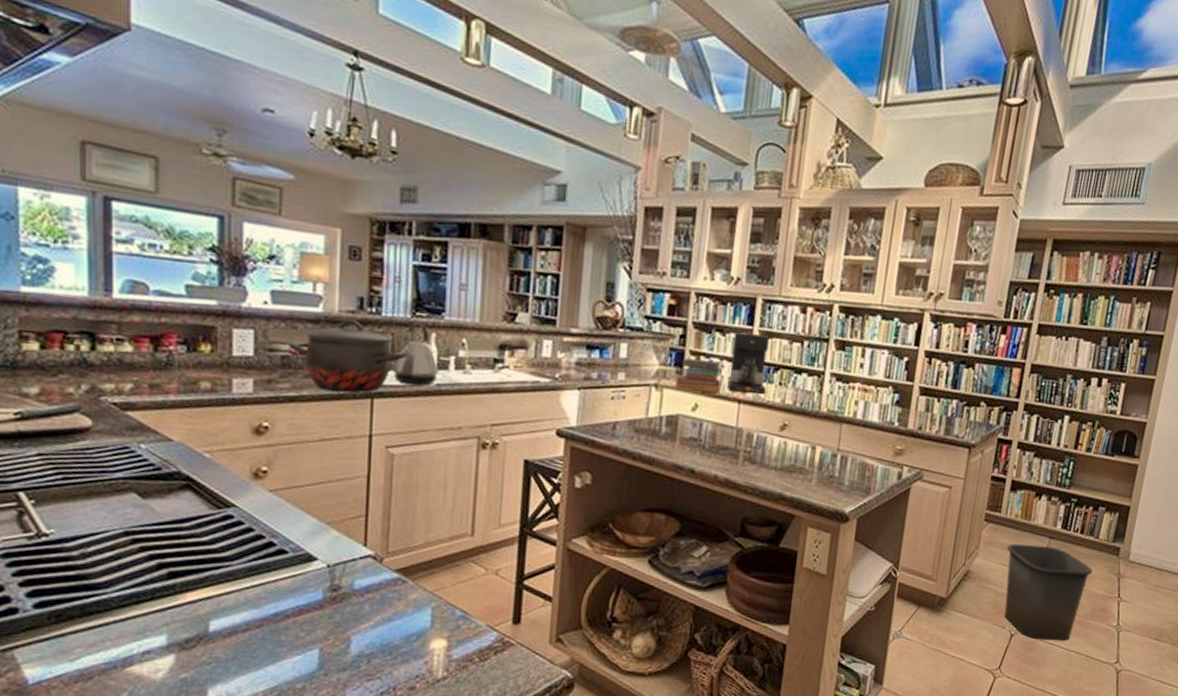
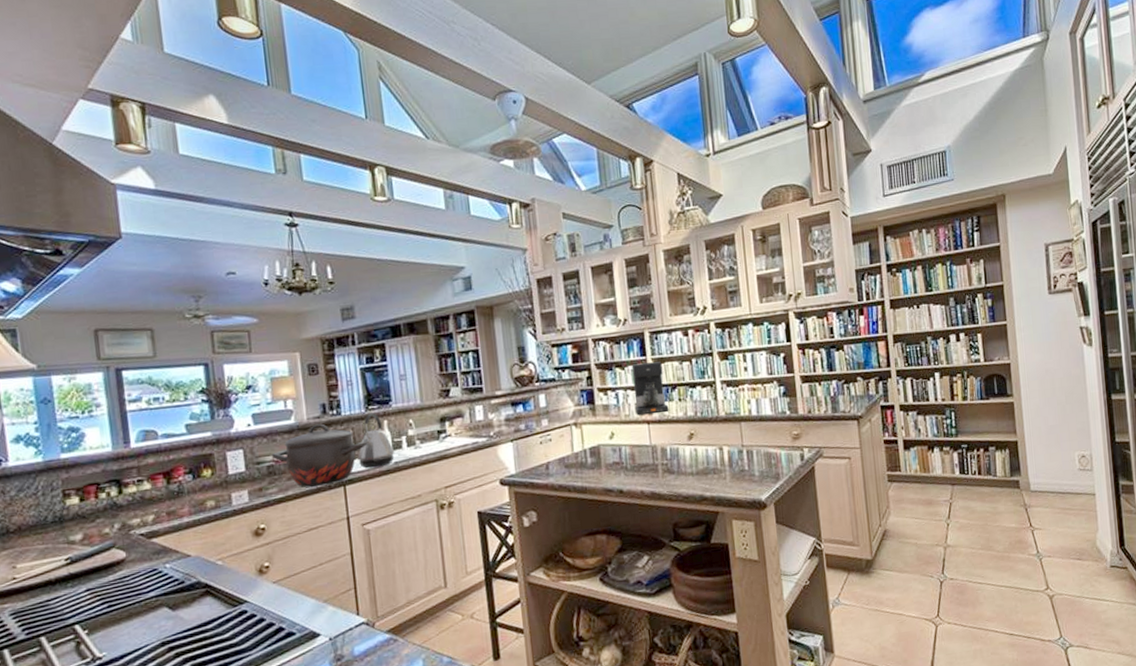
books: present [674,358,722,393] -> none [589,392,631,424]
waste bin: present [1004,543,1093,641] -> none [914,492,1000,582]

